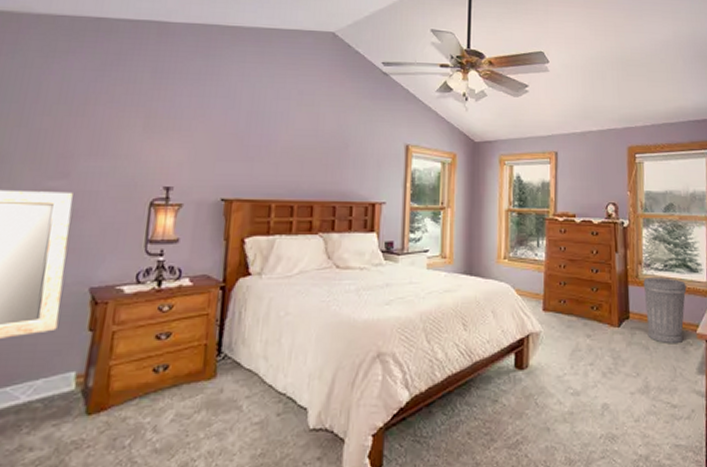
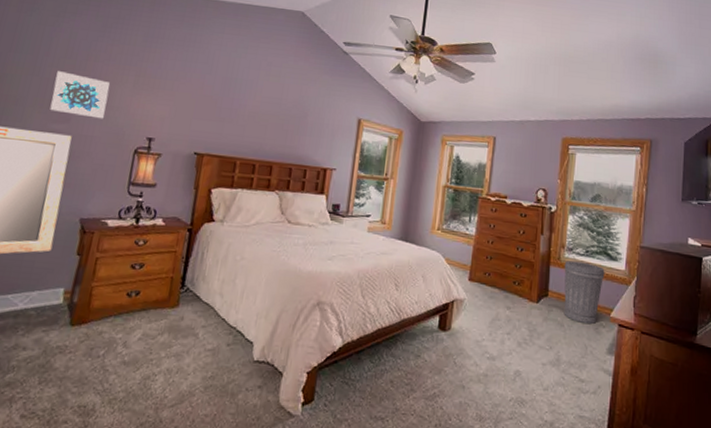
wall art: none [43,119,115,170] -> present [50,71,110,119]

